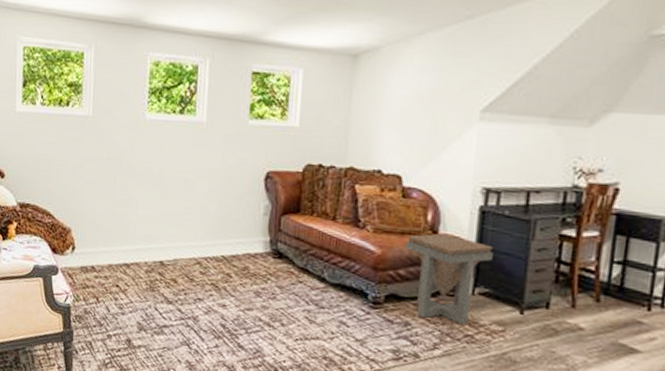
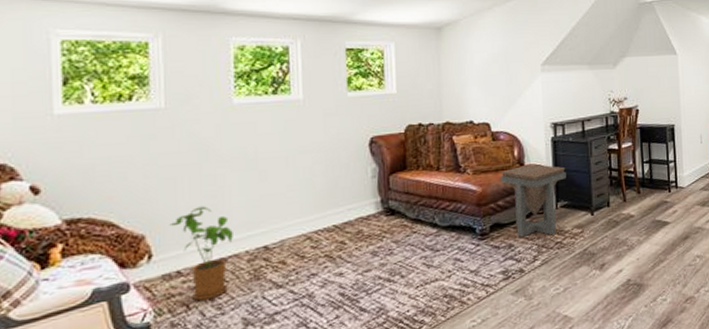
house plant: none [89,212,136,298] -> present [169,206,233,301]

